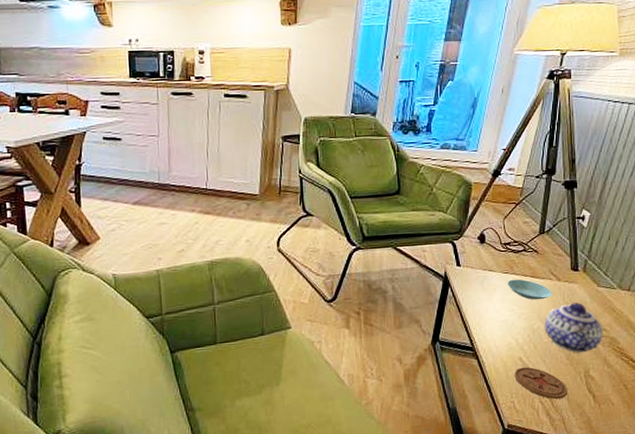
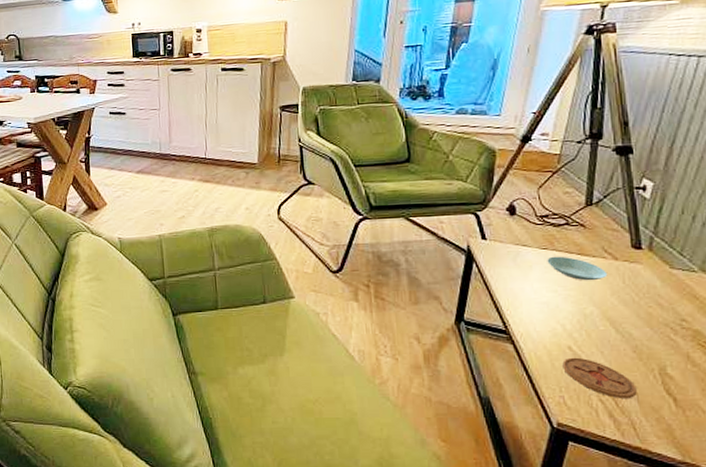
teapot: present [544,302,603,353] -> none [599,286,682,346]

